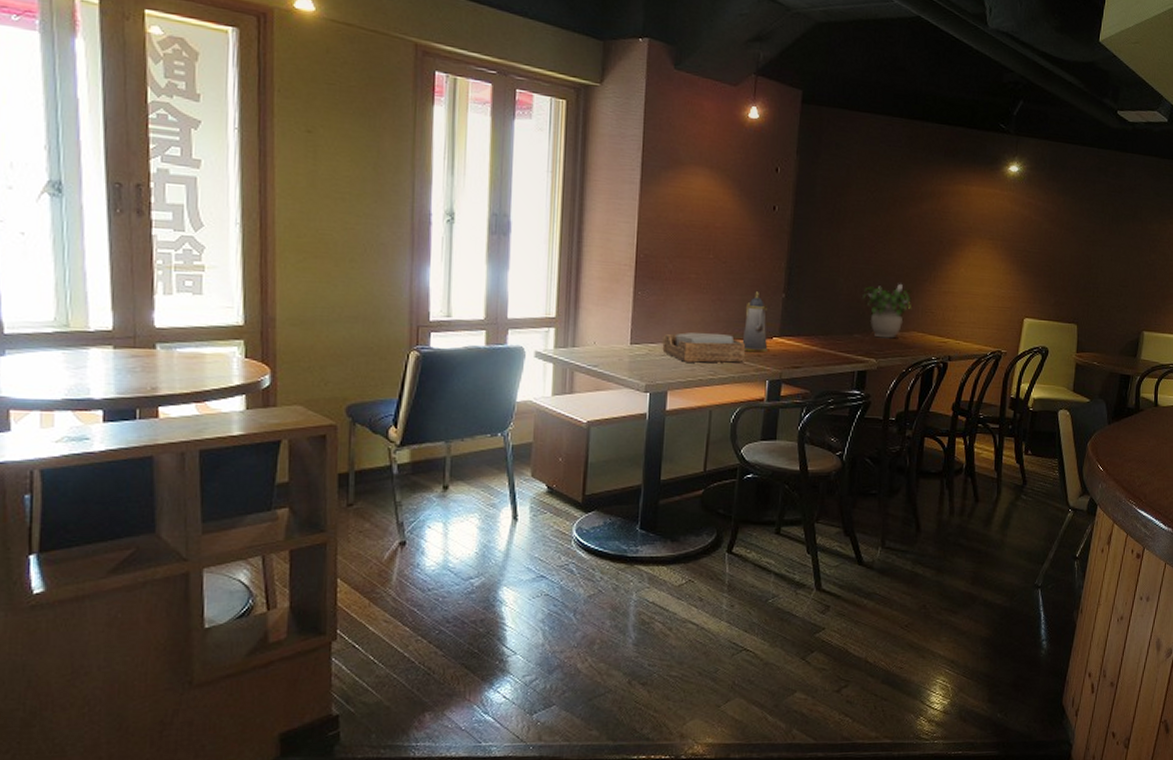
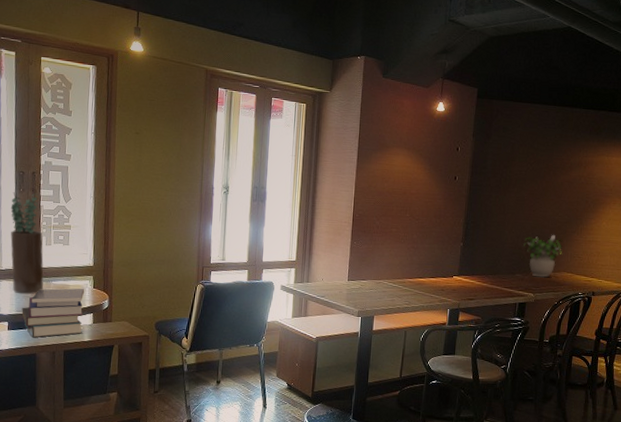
vase: none [100,208,163,369] -> present [10,188,44,295]
books: none [126,358,232,433] -> present [21,288,85,338]
napkin holder: present [662,332,746,363] -> none [371,272,433,295]
coffee pot: present [742,291,768,353] -> none [430,241,449,288]

